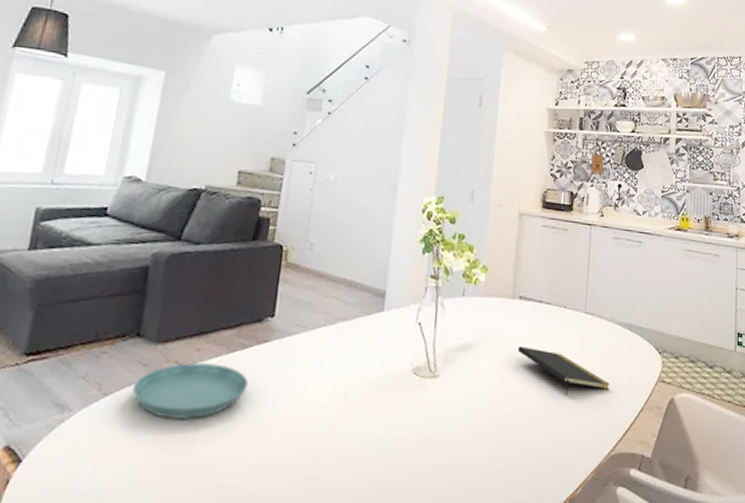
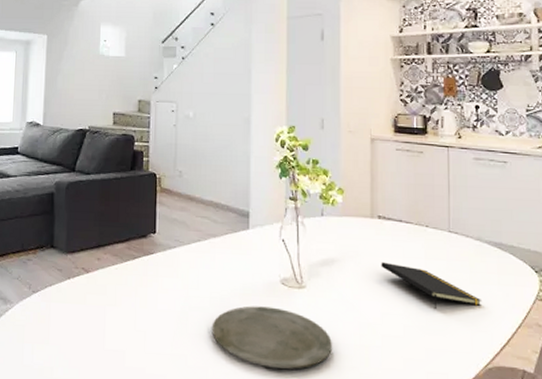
saucer: present [132,363,249,421] -> none [53,269,141,315]
plate: none [328,400,461,472] -> present [211,306,332,369]

